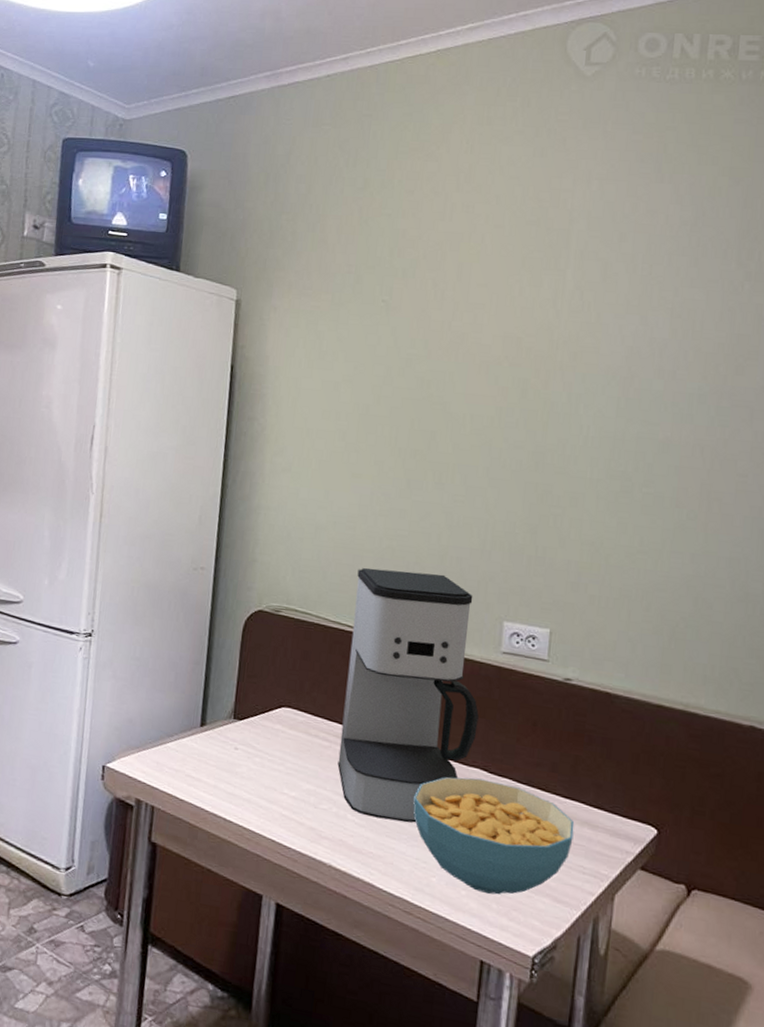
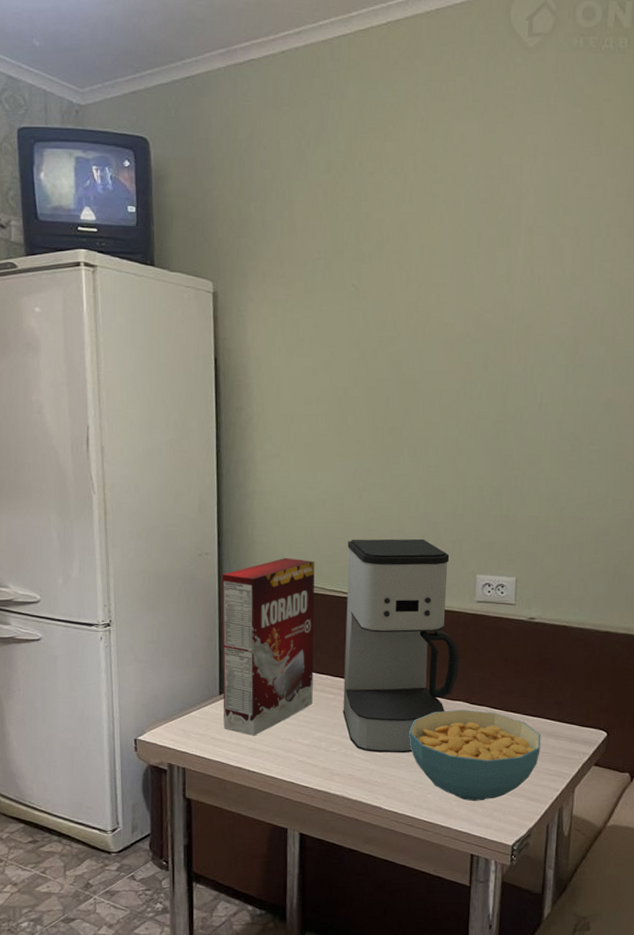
cereal box: none [201,580,320,779] -> present [221,557,315,736]

